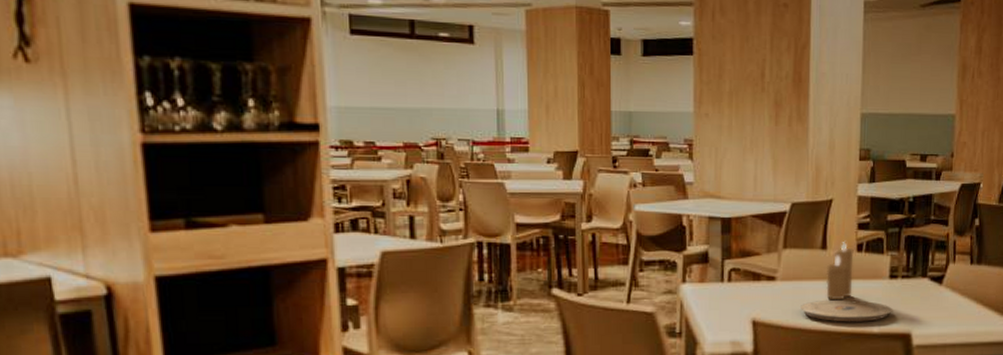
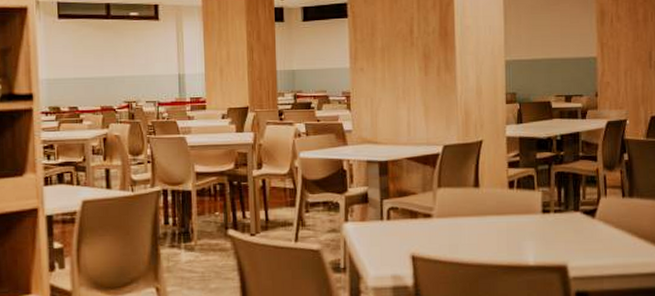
plate: present [799,299,893,322] -> none [456,234,548,256]
candle: present [825,242,854,301] -> none [479,180,506,235]

